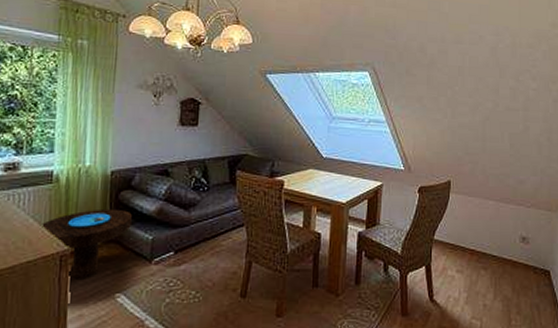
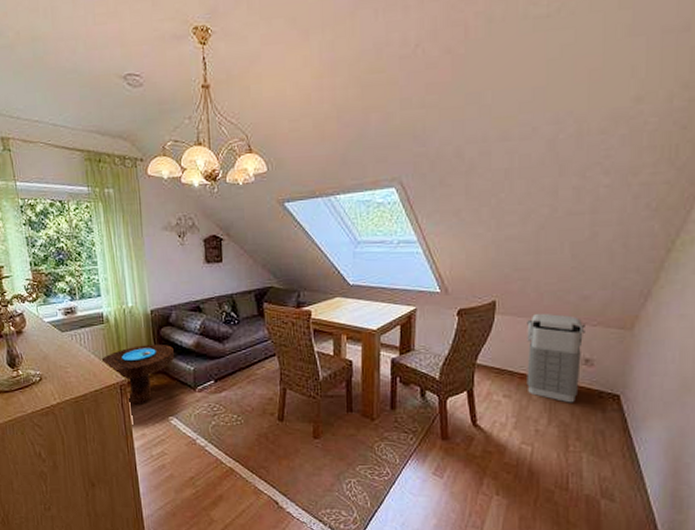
grenade: none [476,193,522,278] -> present [527,313,585,403]

